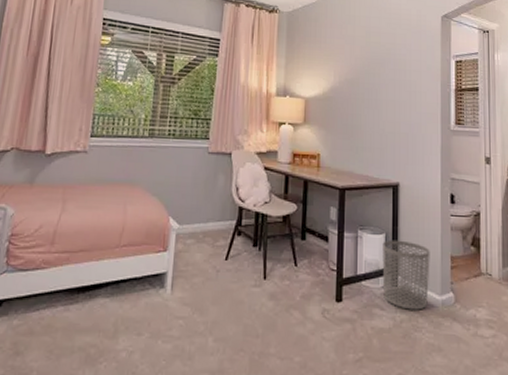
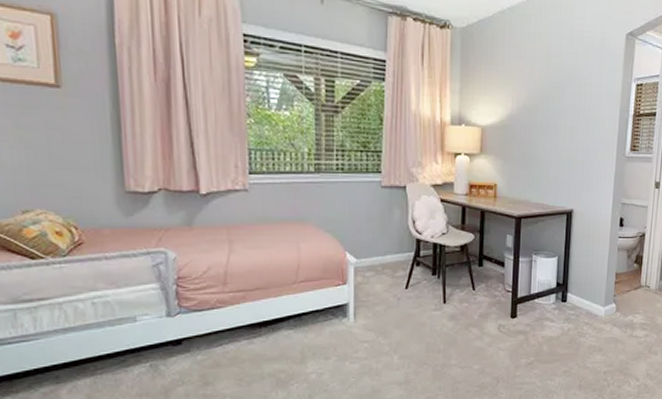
waste bin: present [382,240,430,310] -> none [554,261,598,320]

